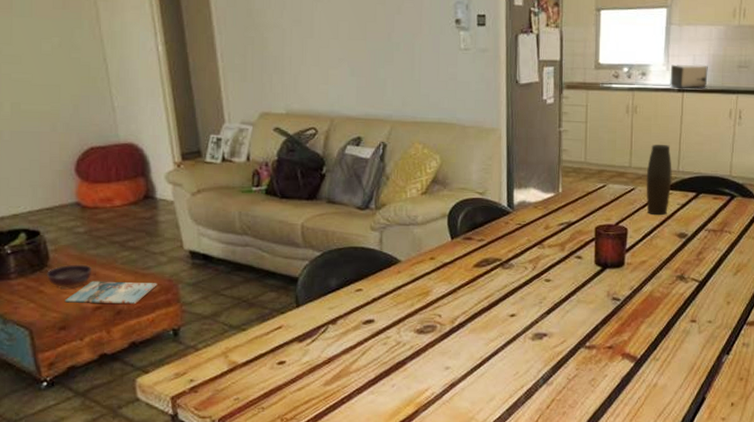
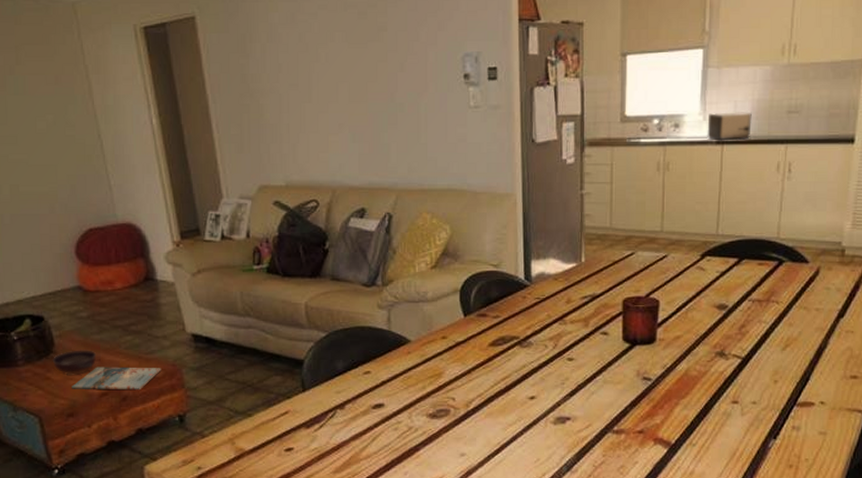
vase: present [646,144,672,215] -> none [680,204,710,284]

